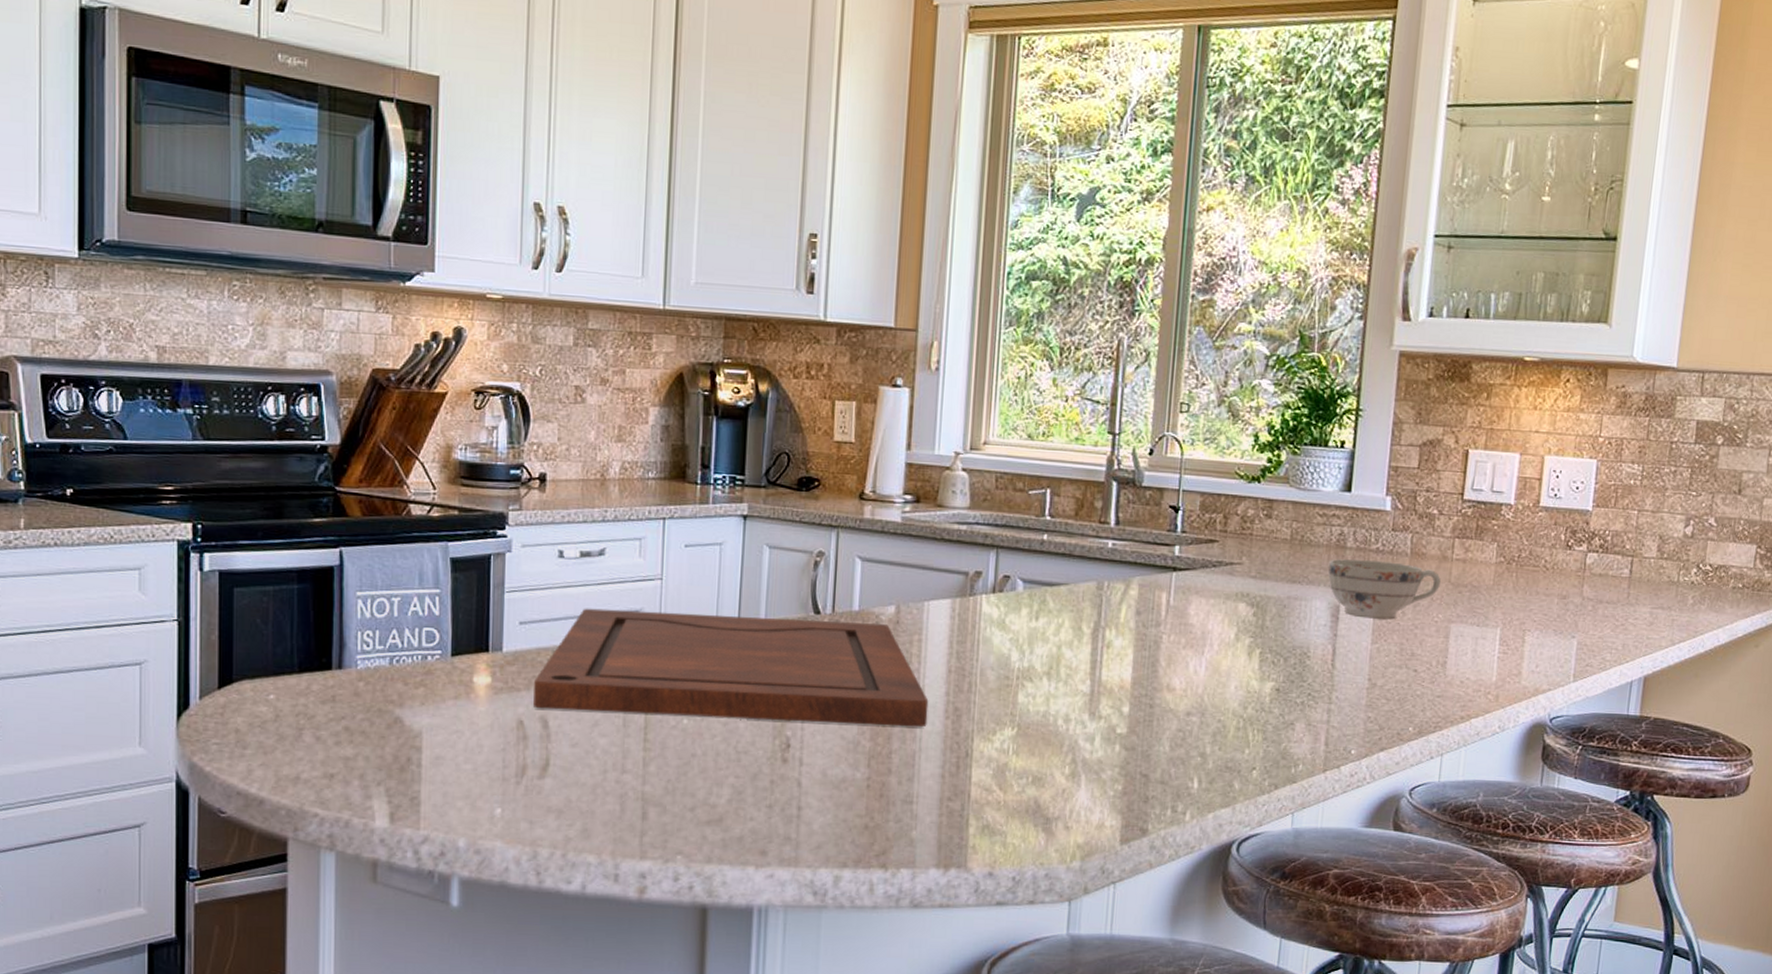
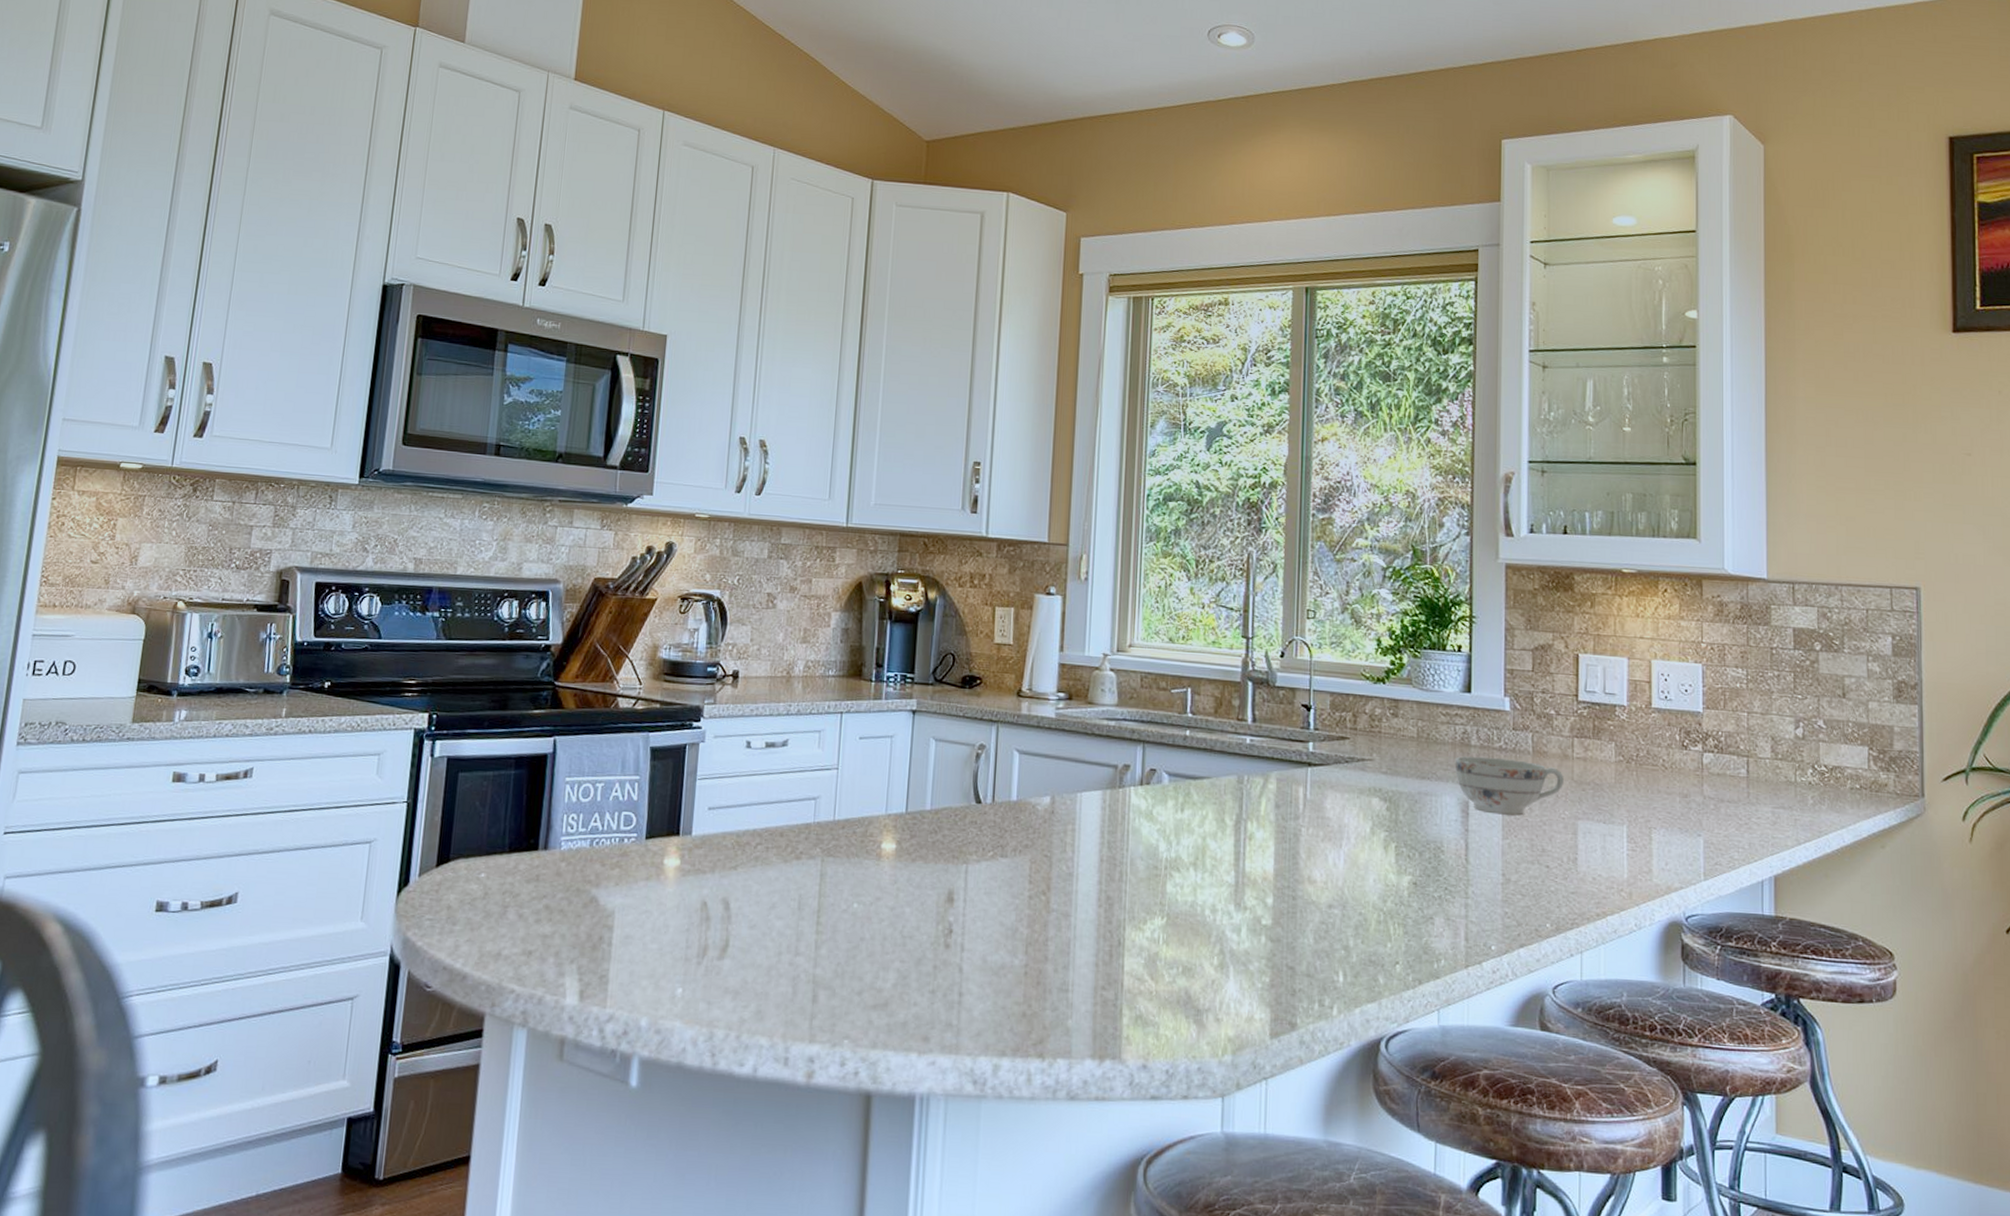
cutting board: present [533,608,929,726] -> none [717,795,1082,914]

